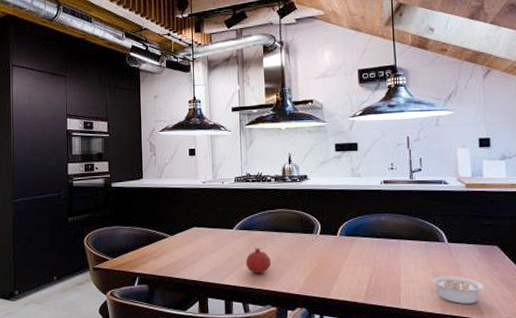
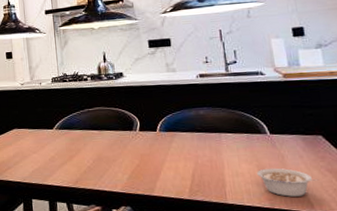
fruit: present [245,247,272,274] -> none [67,146,93,173]

